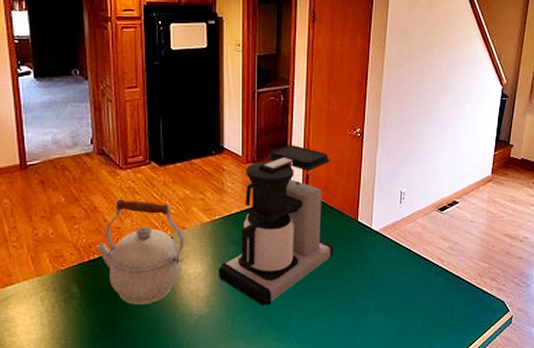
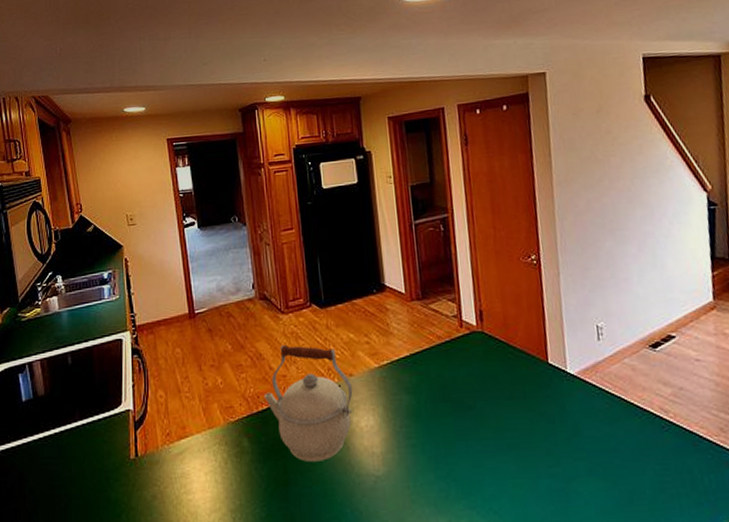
coffee maker: present [218,145,333,307] -> none [392,278,524,467]

